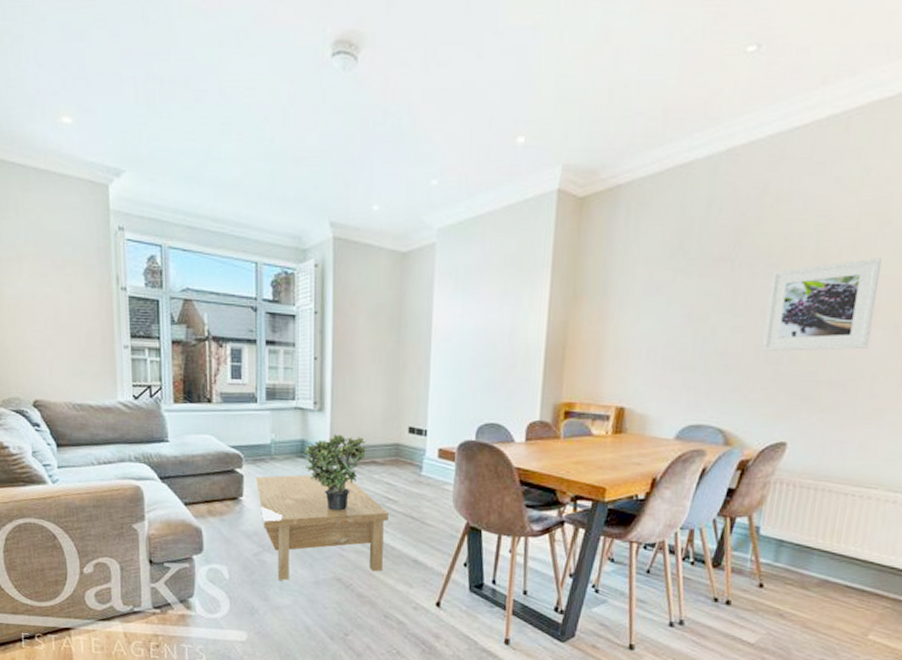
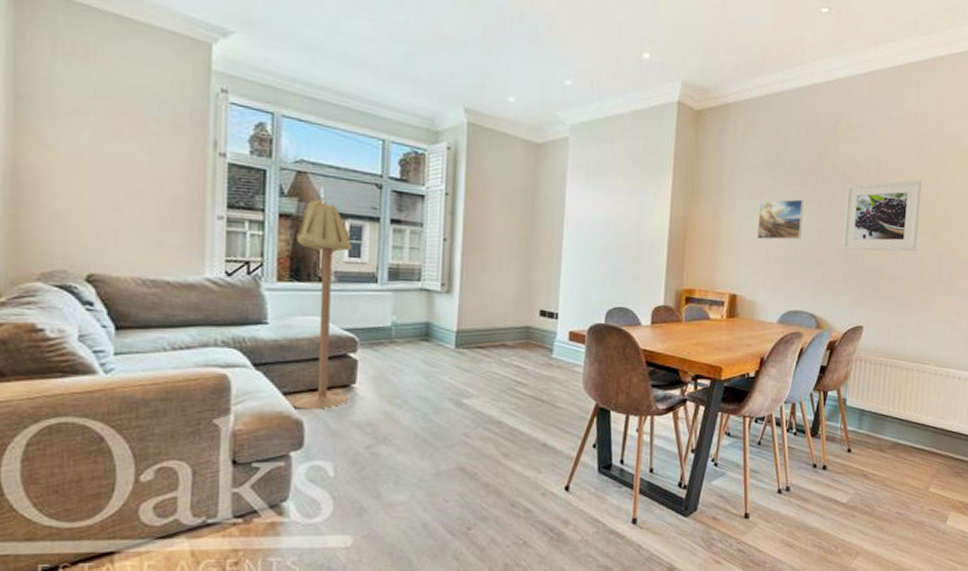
floor lamp: none [187,324,239,519] -> present [293,199,353,410]
coffee table: present [255,474,388,581] -> none [371,358,518,474]
potted plant: present [304,434,367,511] -> none [429,317,497,396]
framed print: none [652,293,714,344] -> present [757,199,804,240]

